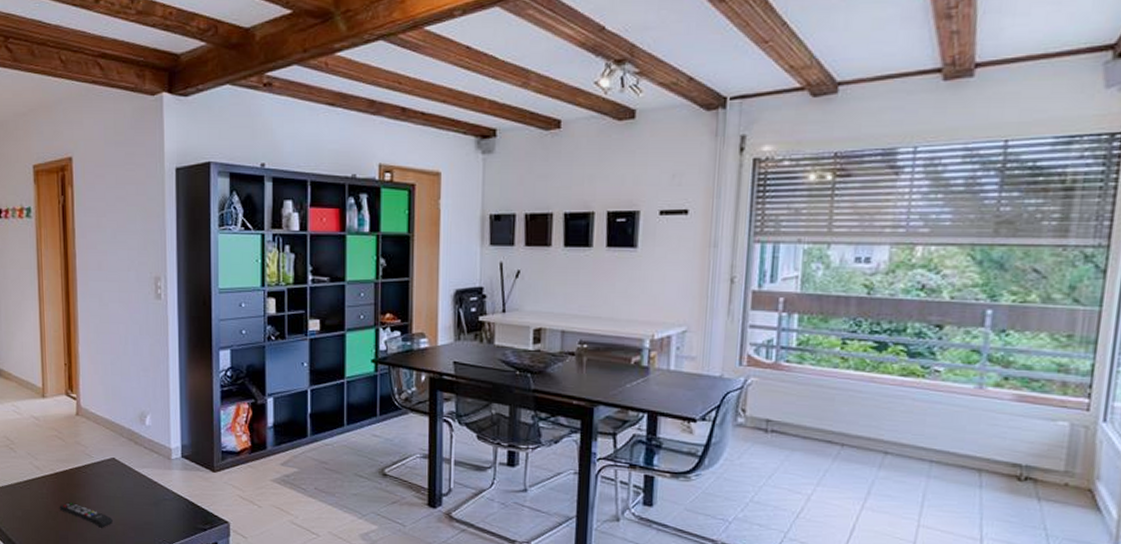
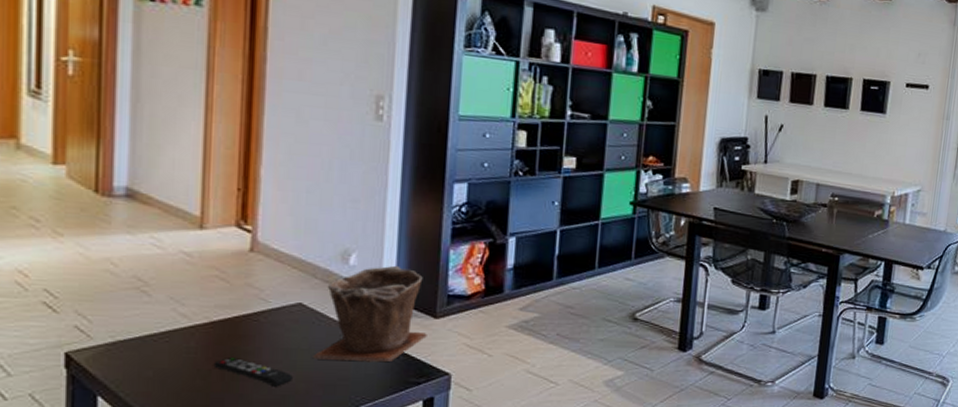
plant pot: none [125,425,208,510] -> present [312,265,427,363]

